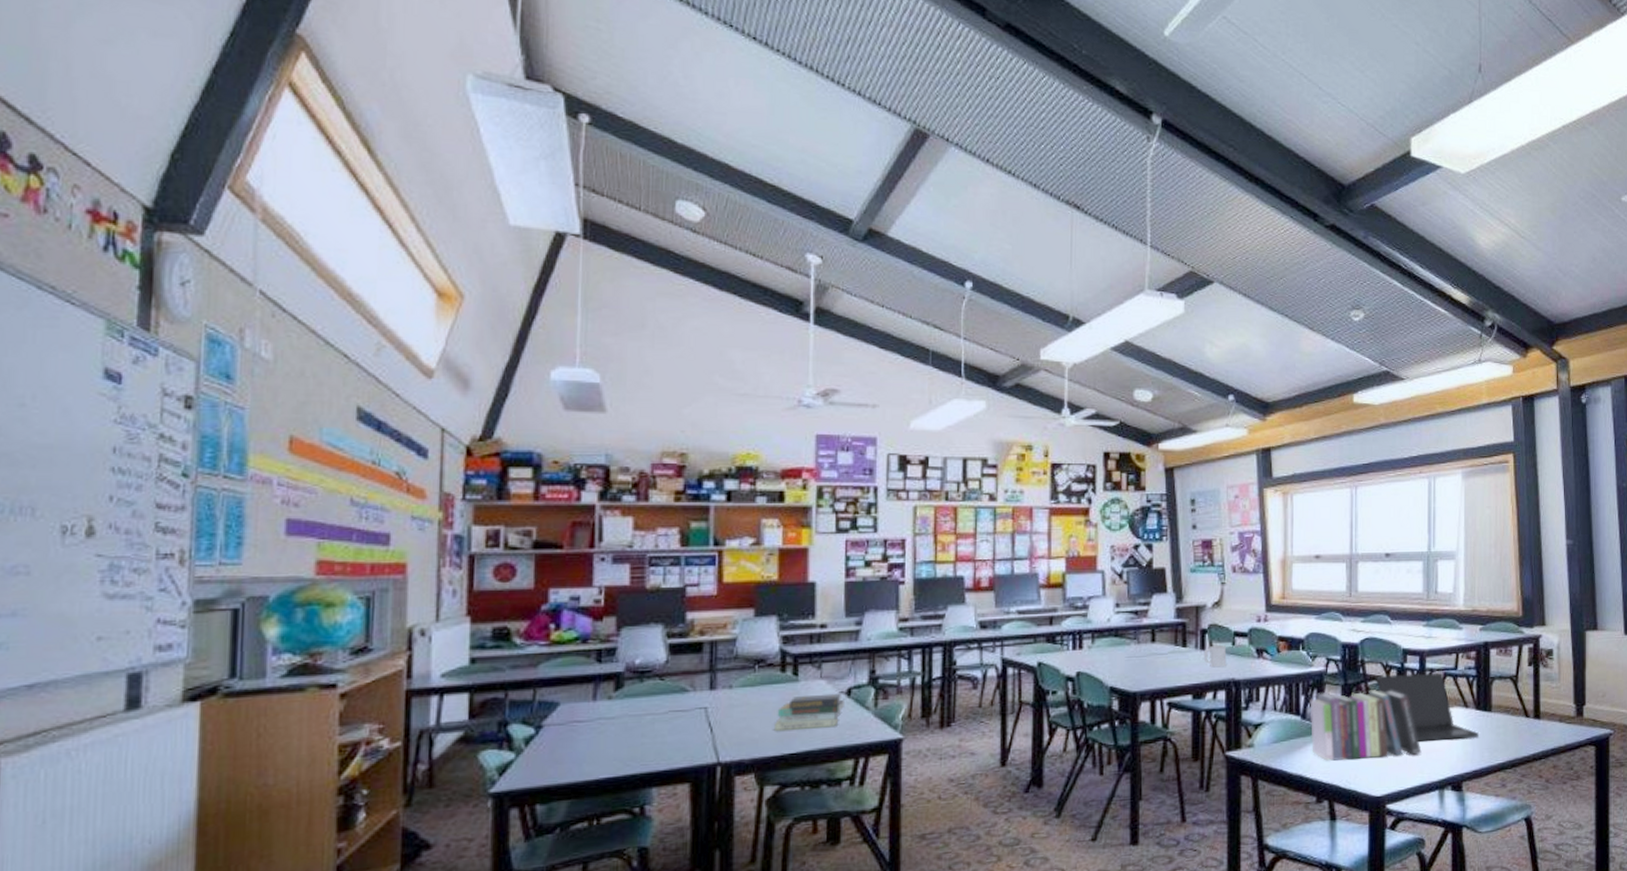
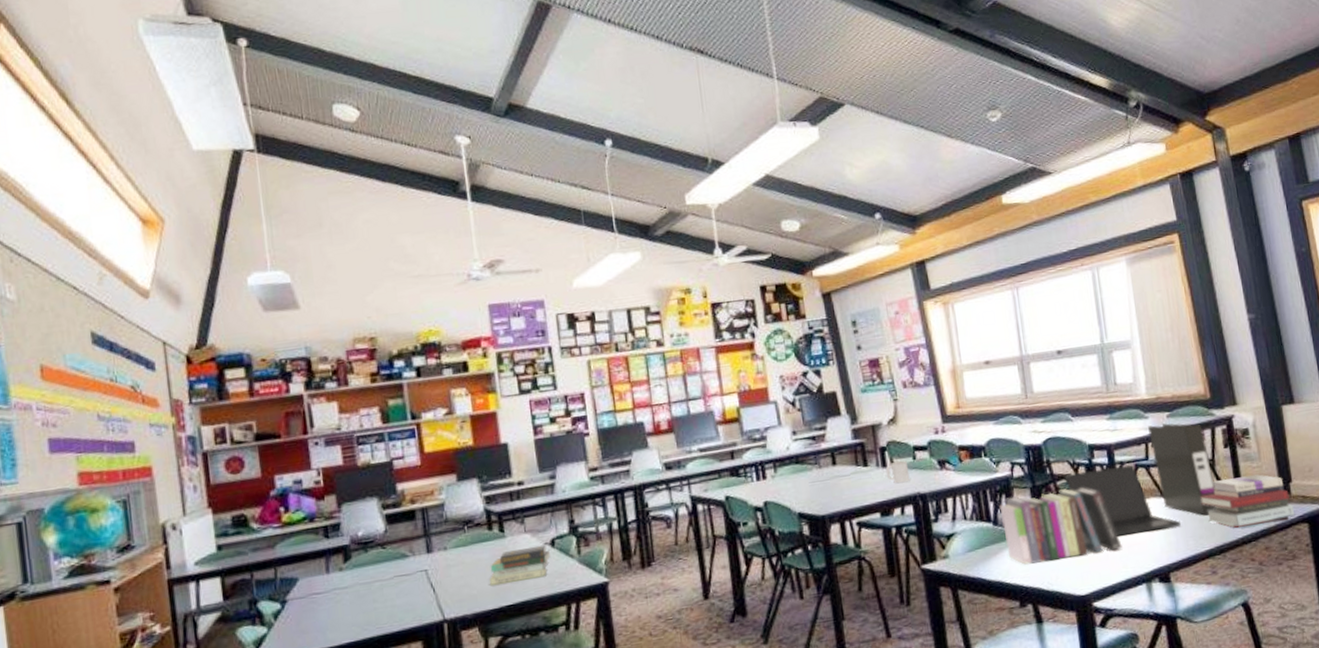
binder: none [1461,636,1515,729] -> present [1148,423,1217,516]
books: none [1499,695,1584,744] -> present [1199,474,1295,528]

